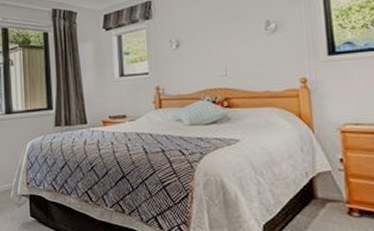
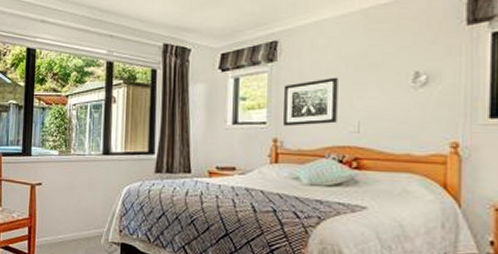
wall art: none [161,29,208,75] -> present [284,77,338,126]

